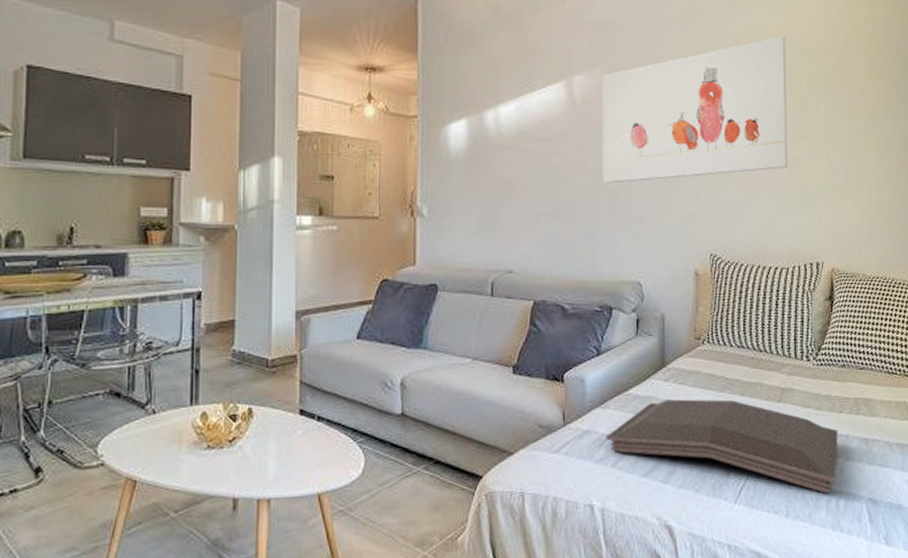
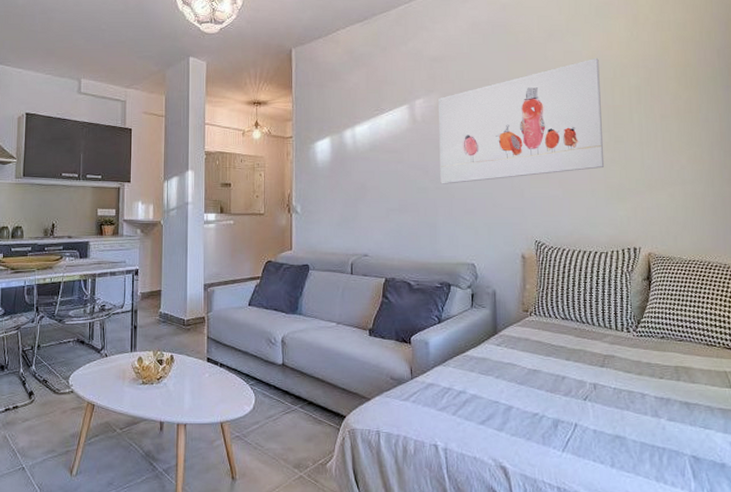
serving tray: present [606,399,838,494] -> none [447,361,660,449]

